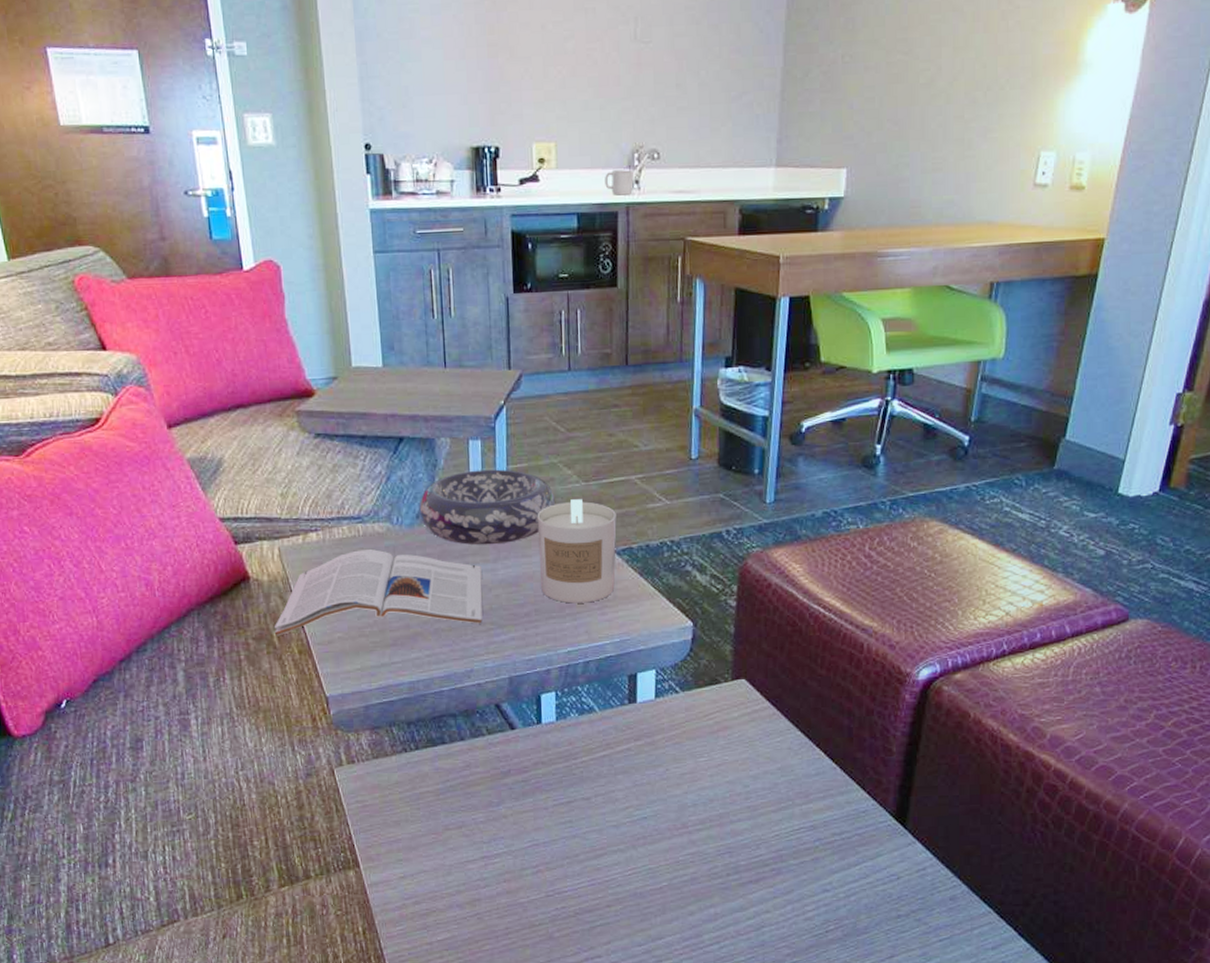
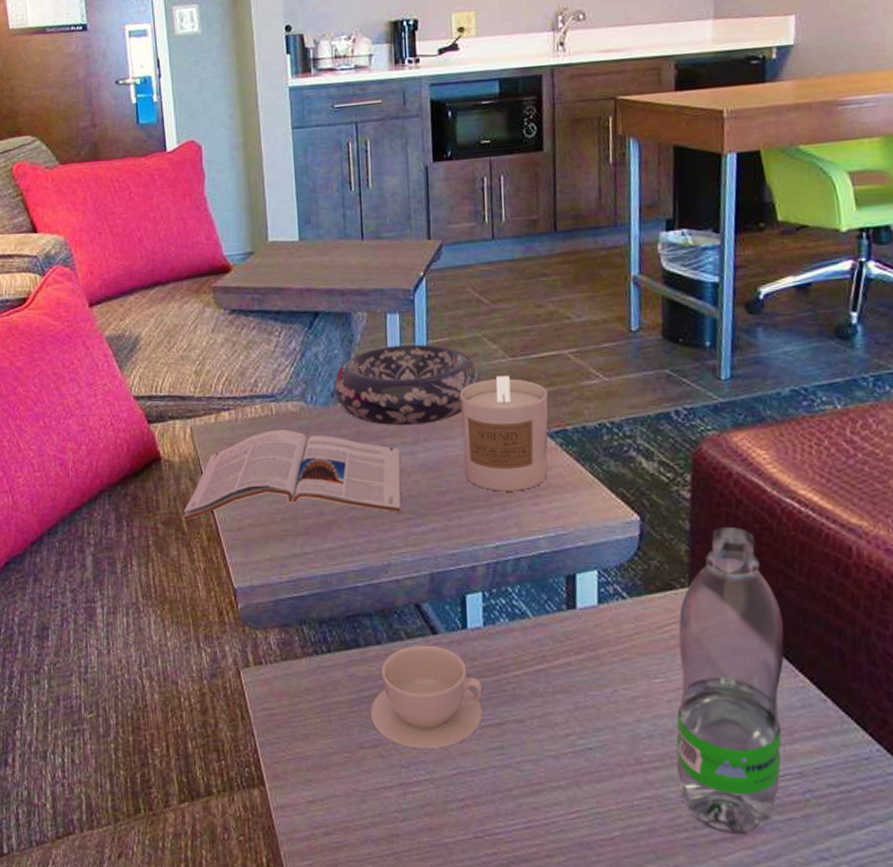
teacup: none [454,739,556,828] -> present [369,645,484,750]
mug: present [605,170,634,196] -> none [527,32,558,59]
bottle: none [715,630,807,877] -> present [676,527,785,835]

